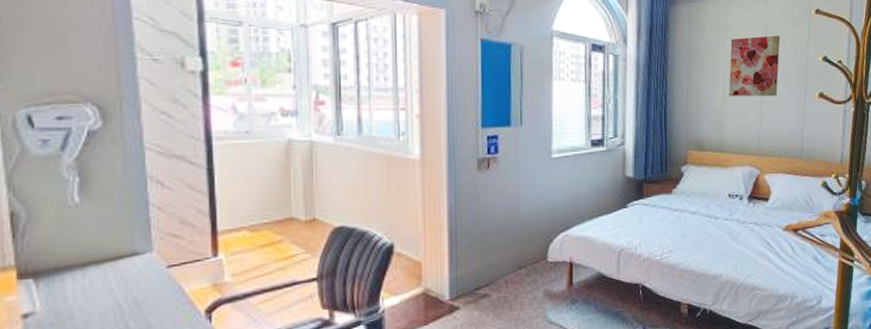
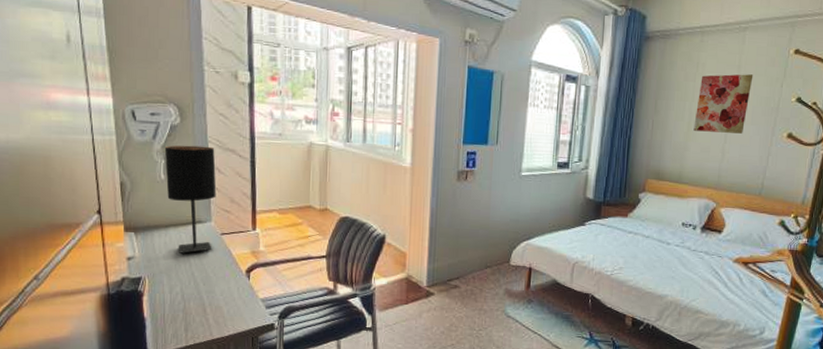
table lamp: none [79,154,159,300] -> present [164,145,217,254]

